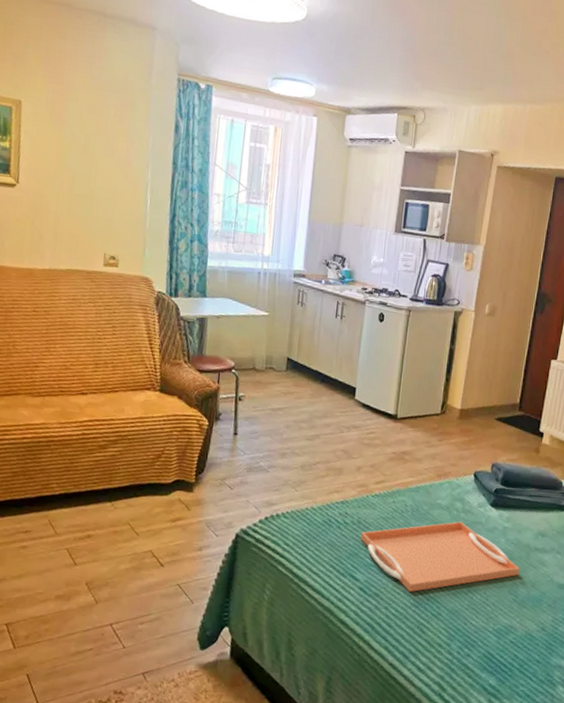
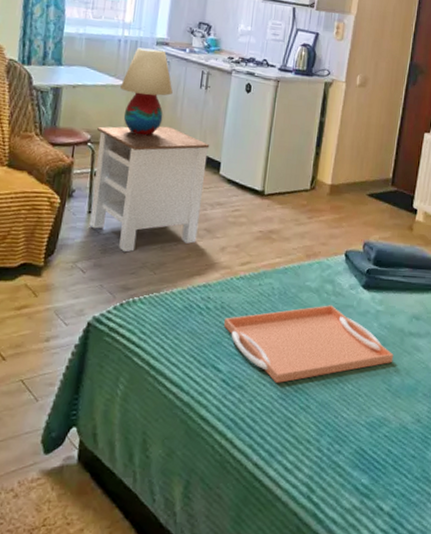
side table: none [235,353,346,471] -> present [89,126,210,253]
table lamp: none [261,279,310,363] -> present [120,47,173,136]

